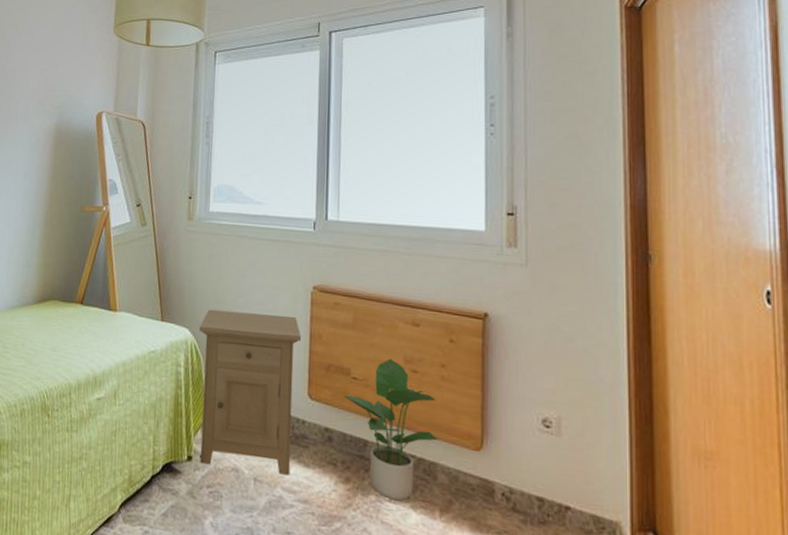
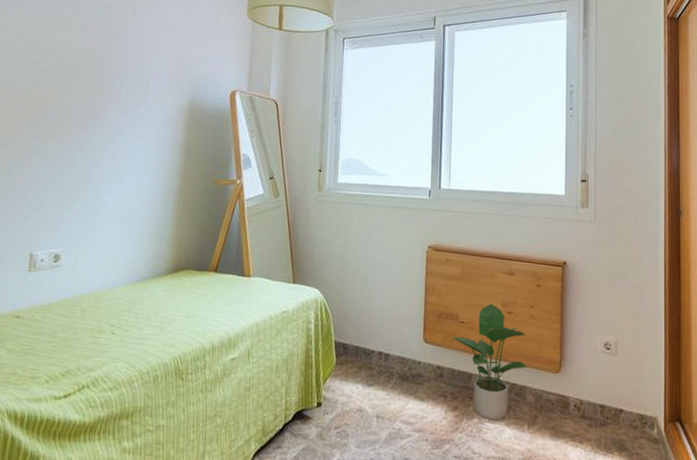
nightstand: present [198,309,302,475] -> none [327,270,418,410]

